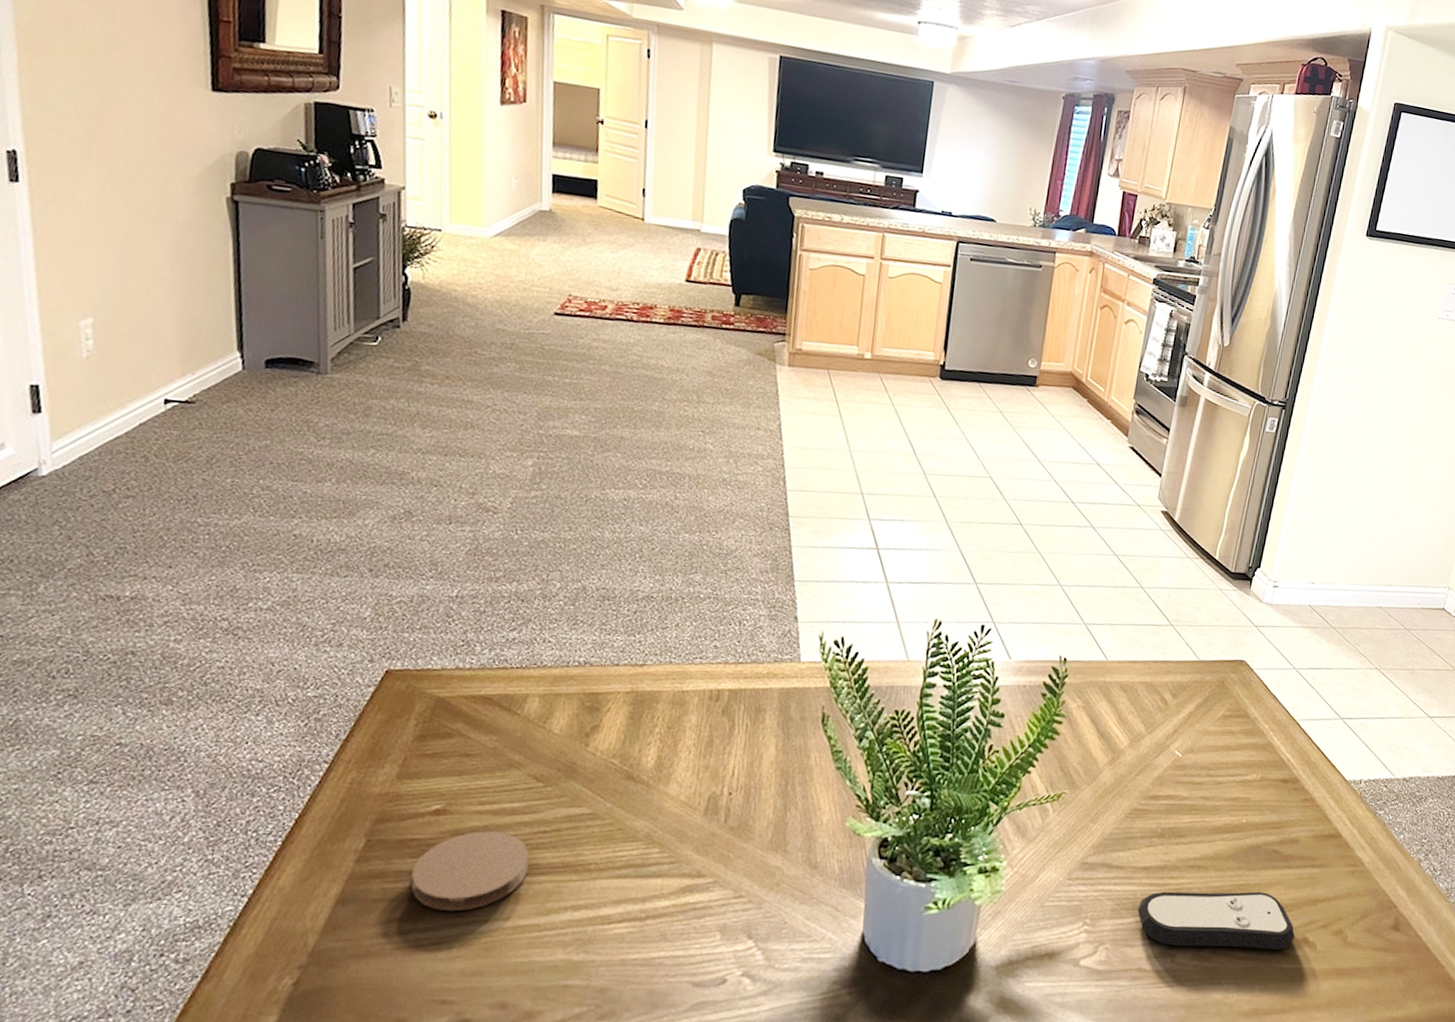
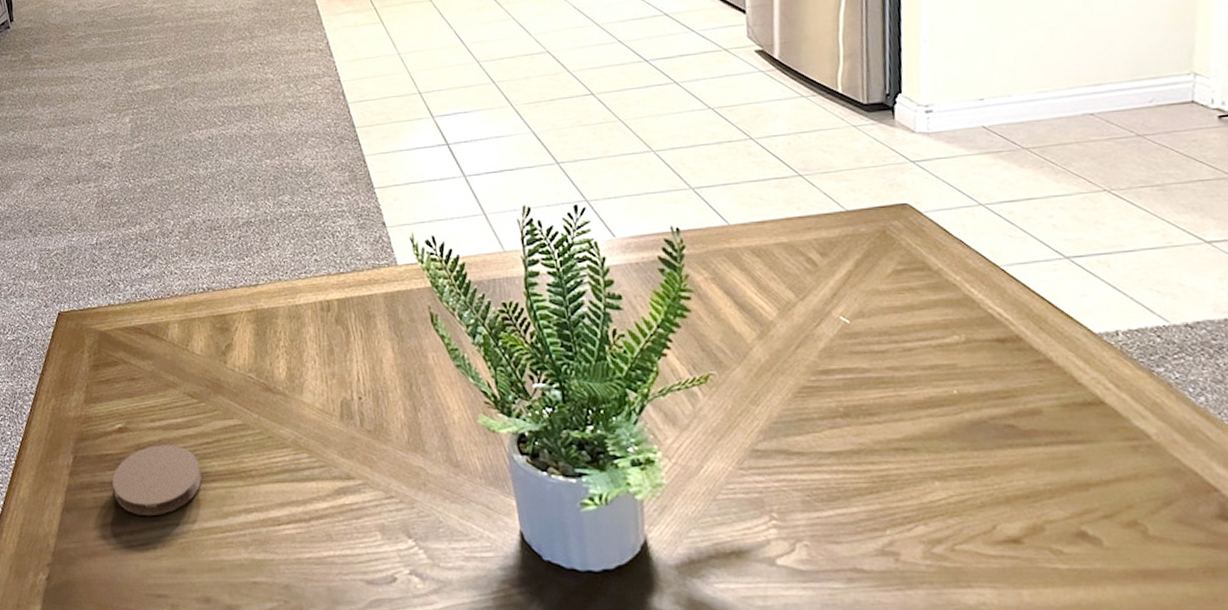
remote control: present [1137,891,1295,950] -> none [835,475,1067,546]

